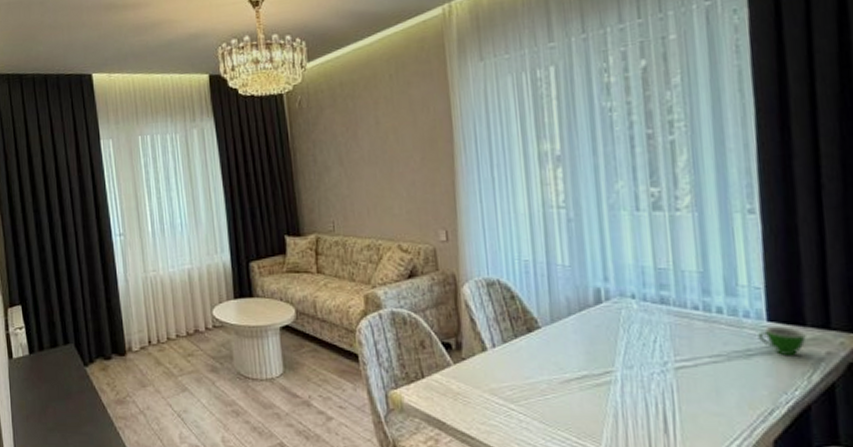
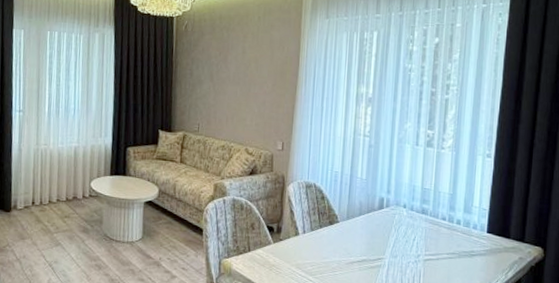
teacup: present [758,327,806,357] -> none [480,237,509,259]

